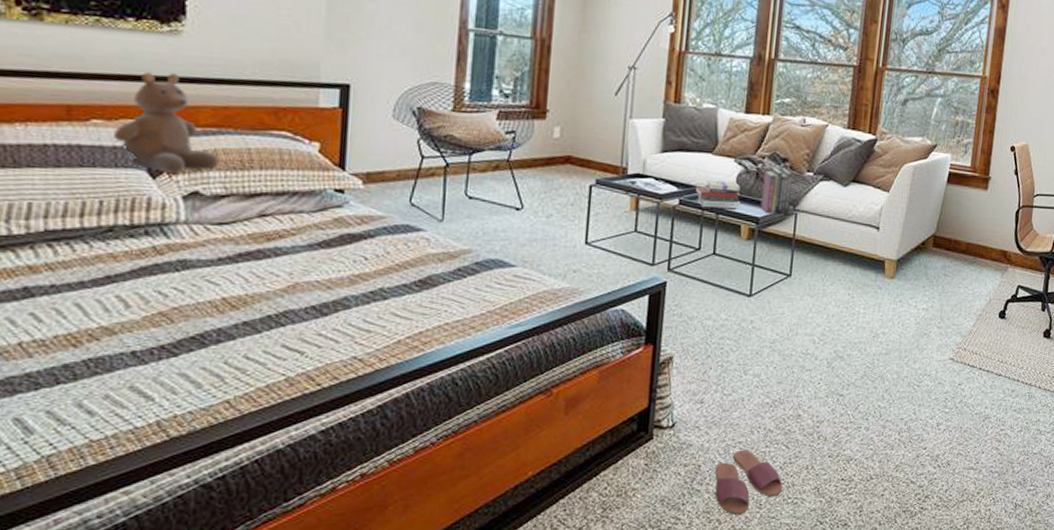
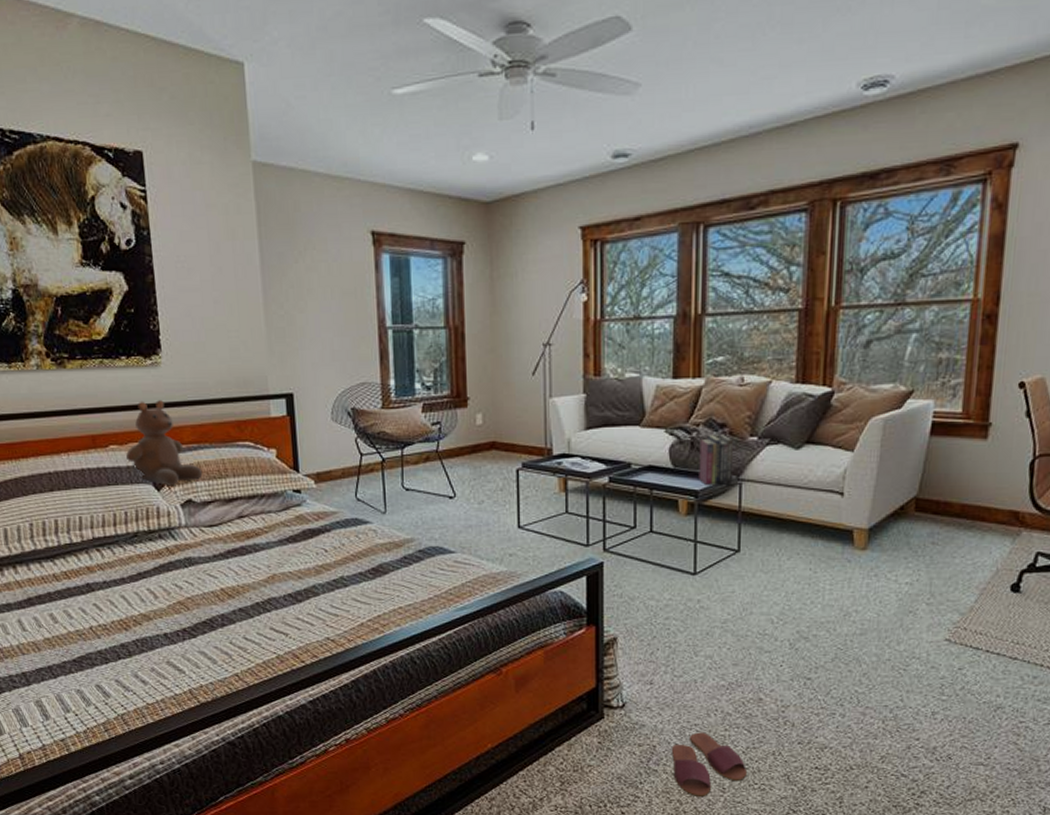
books: present [695,180,741,210] -> none [625,454,676,484]

